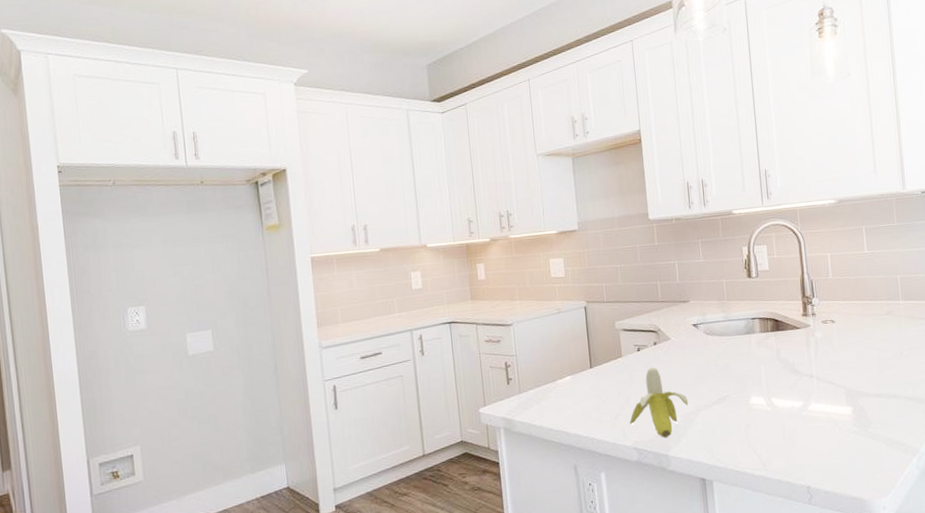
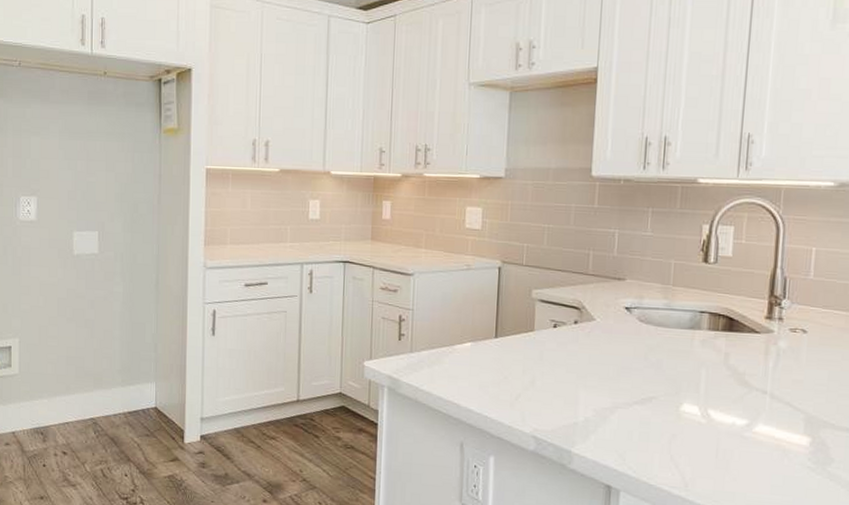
banana: present [629,367,689,438] -> none [531,348,605,431]

